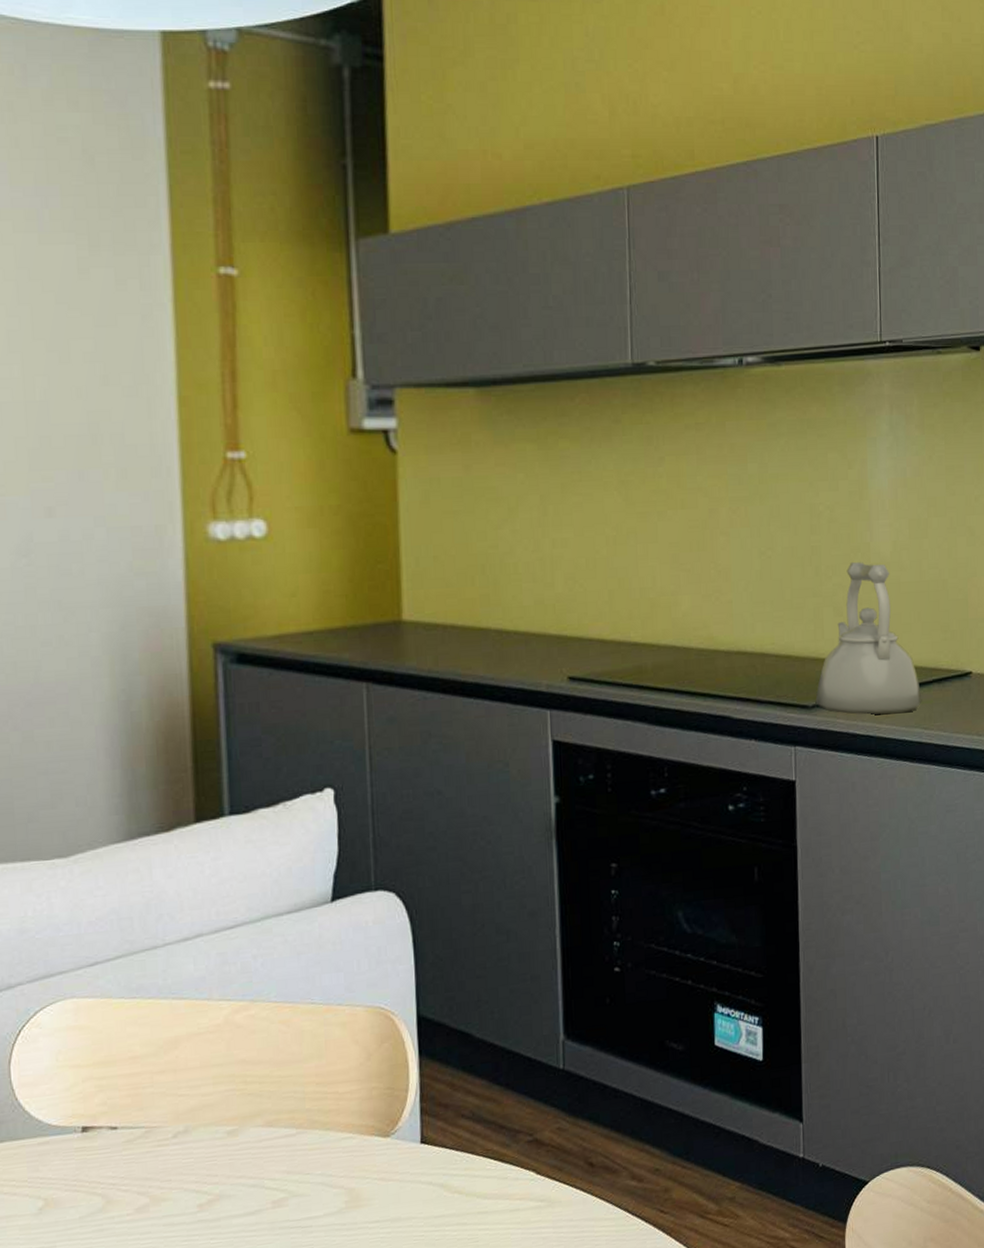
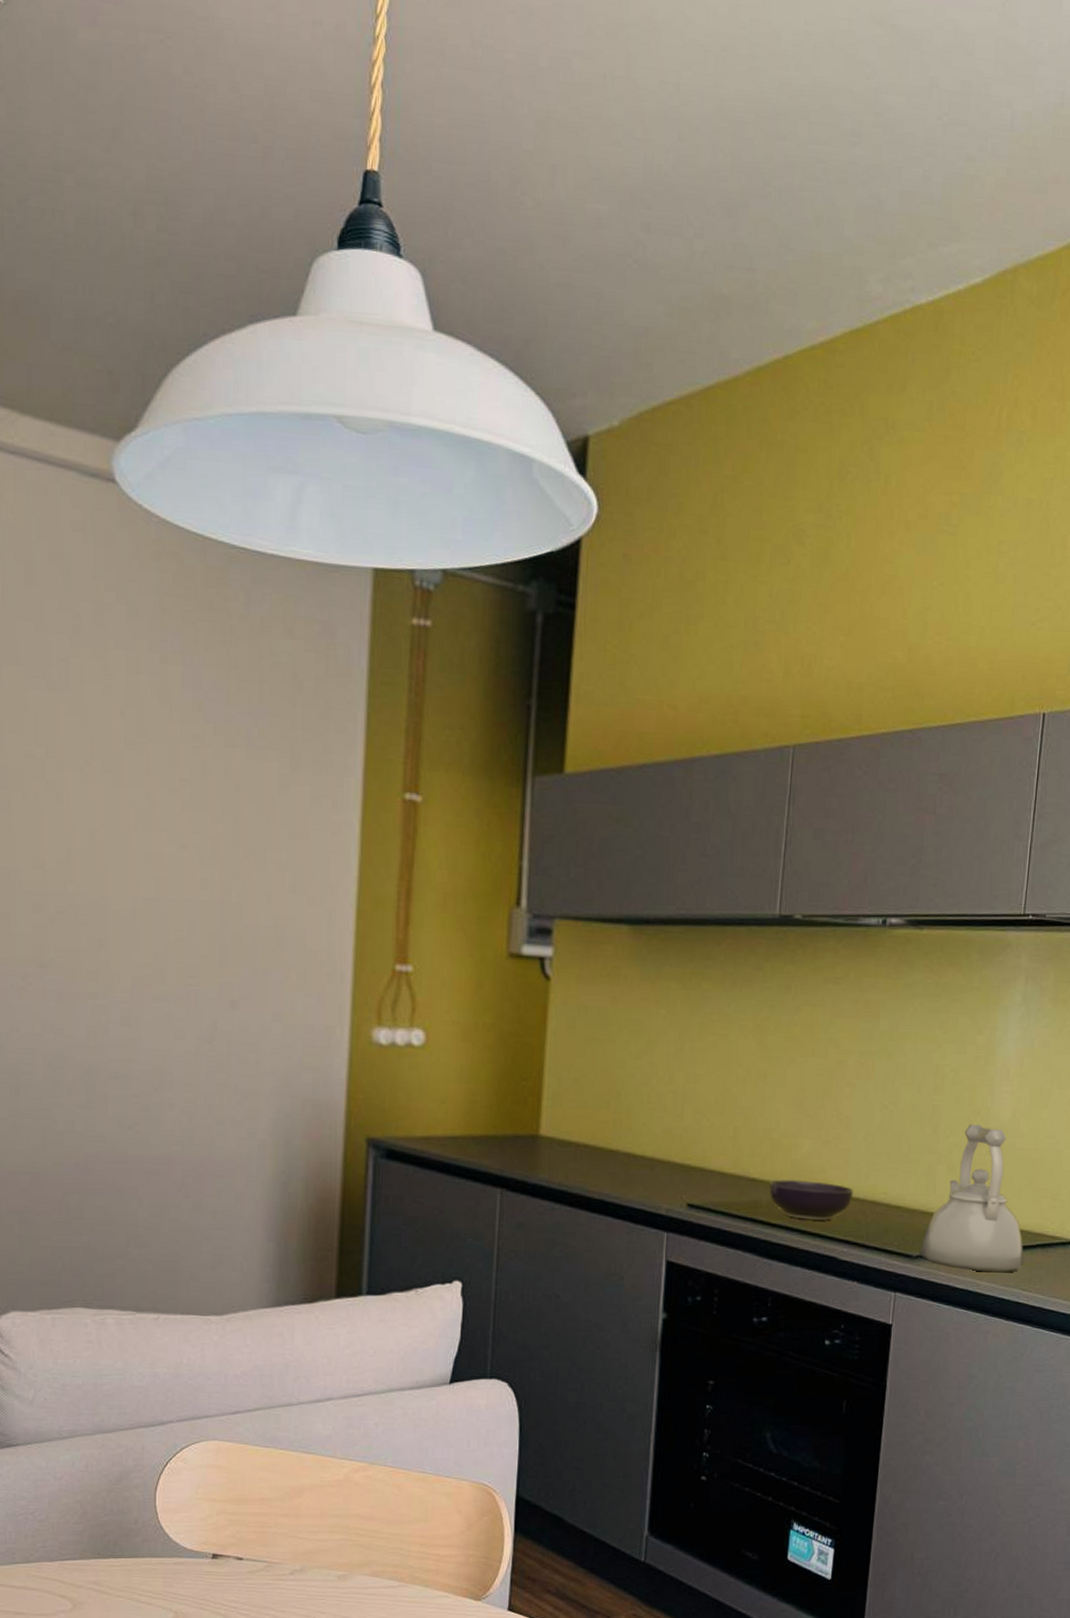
bowl: none [652,638,741,680] -> present [769,1180,854,1220]

